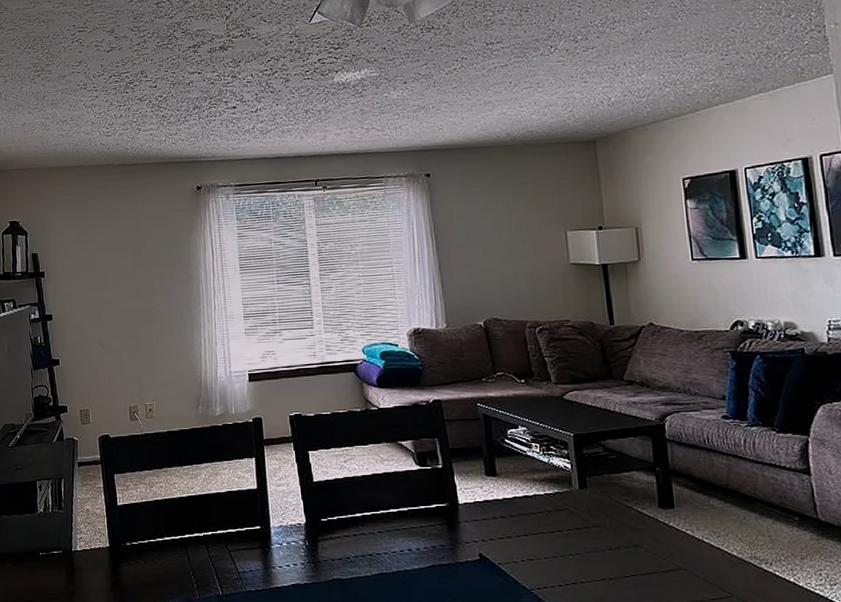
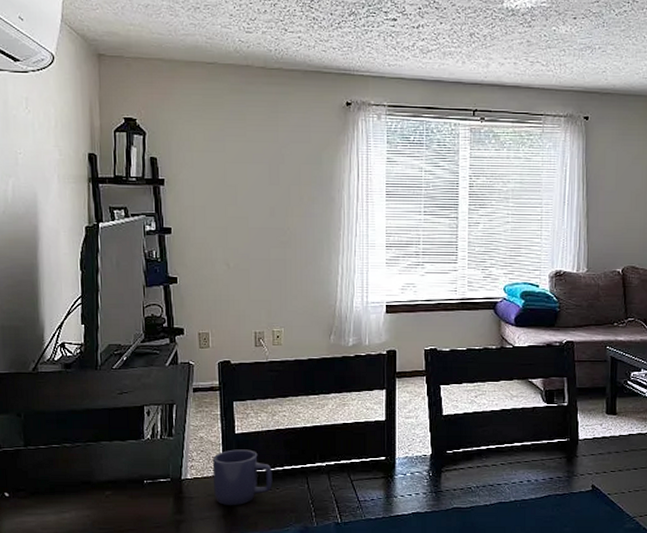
mug: none [98,521,155,578] -> present [212,449,273,506]

